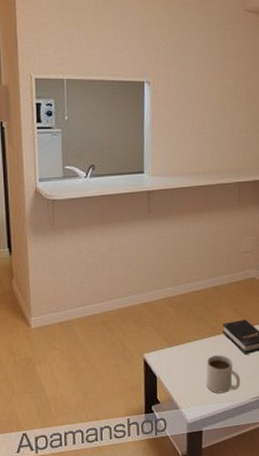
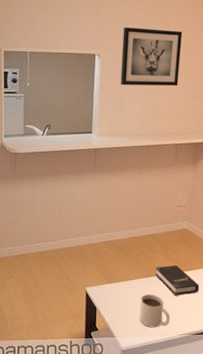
wall art: none [174,50,241,118] -> present [121,27,182,86]

